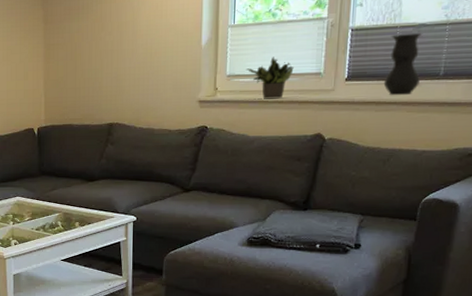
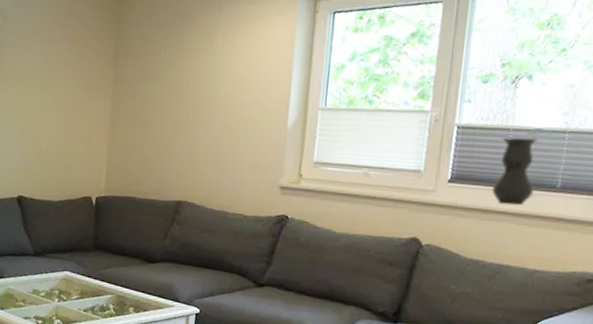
potted plant: present [246,57,294,99] -> none [336,147,390,194]

